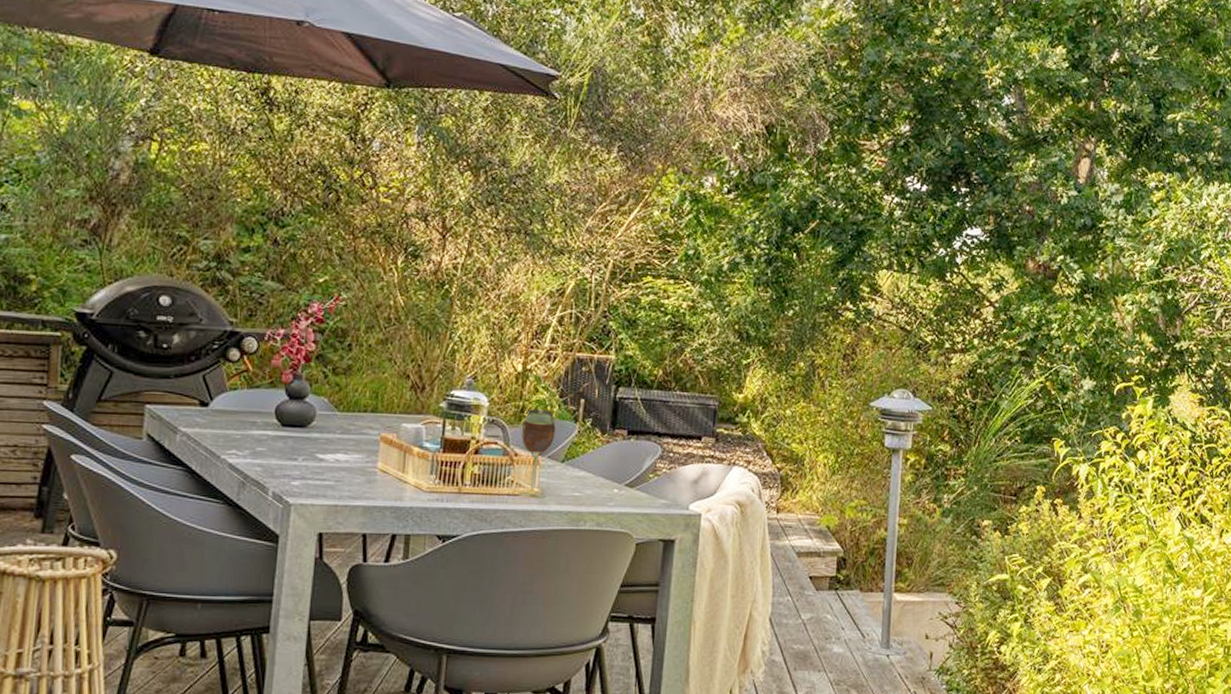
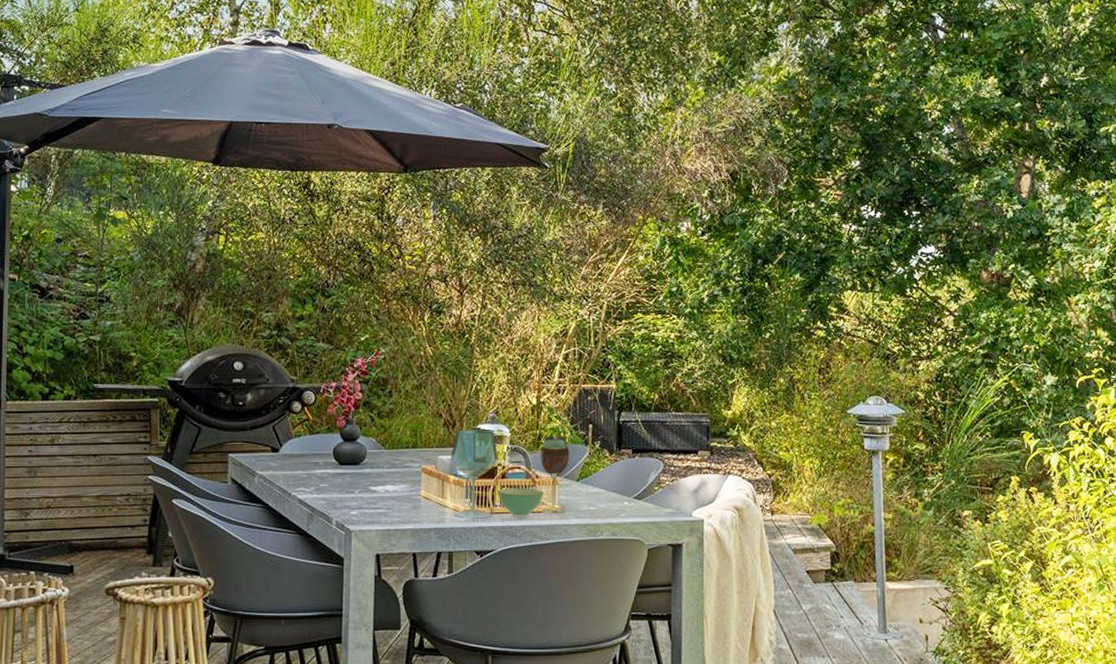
wine glass: none [415,395,473,499] -> present [451,430,498,519]
bowl: none [468,465,522,501] -> present [497,488,544,518]

